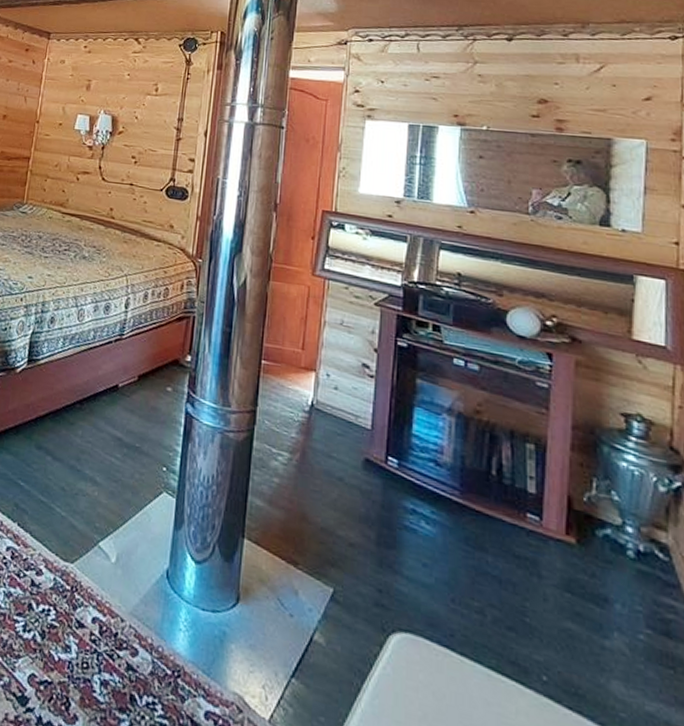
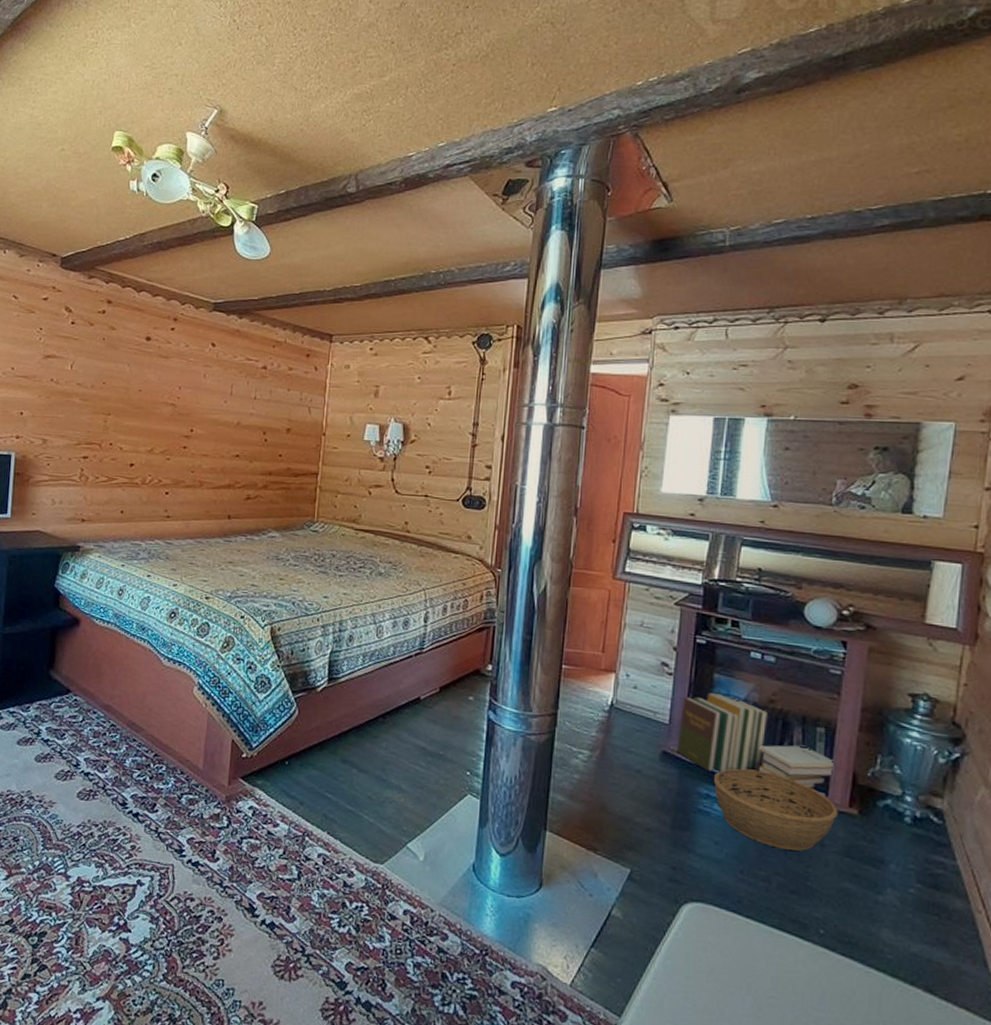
books: none [380,398,473,486] -> present [677,692,767,772]
basket: none [420,482,555,582] -> present [714,768,839,851]
books: none [465,459,548,511] -> present [757,745,835,790]

